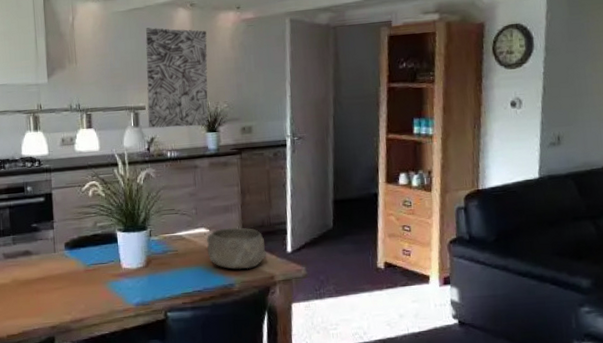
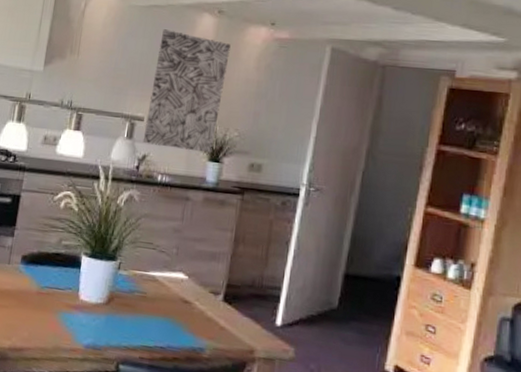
bowl: present [207,227,267,269] -> none [180,278,251,335]

